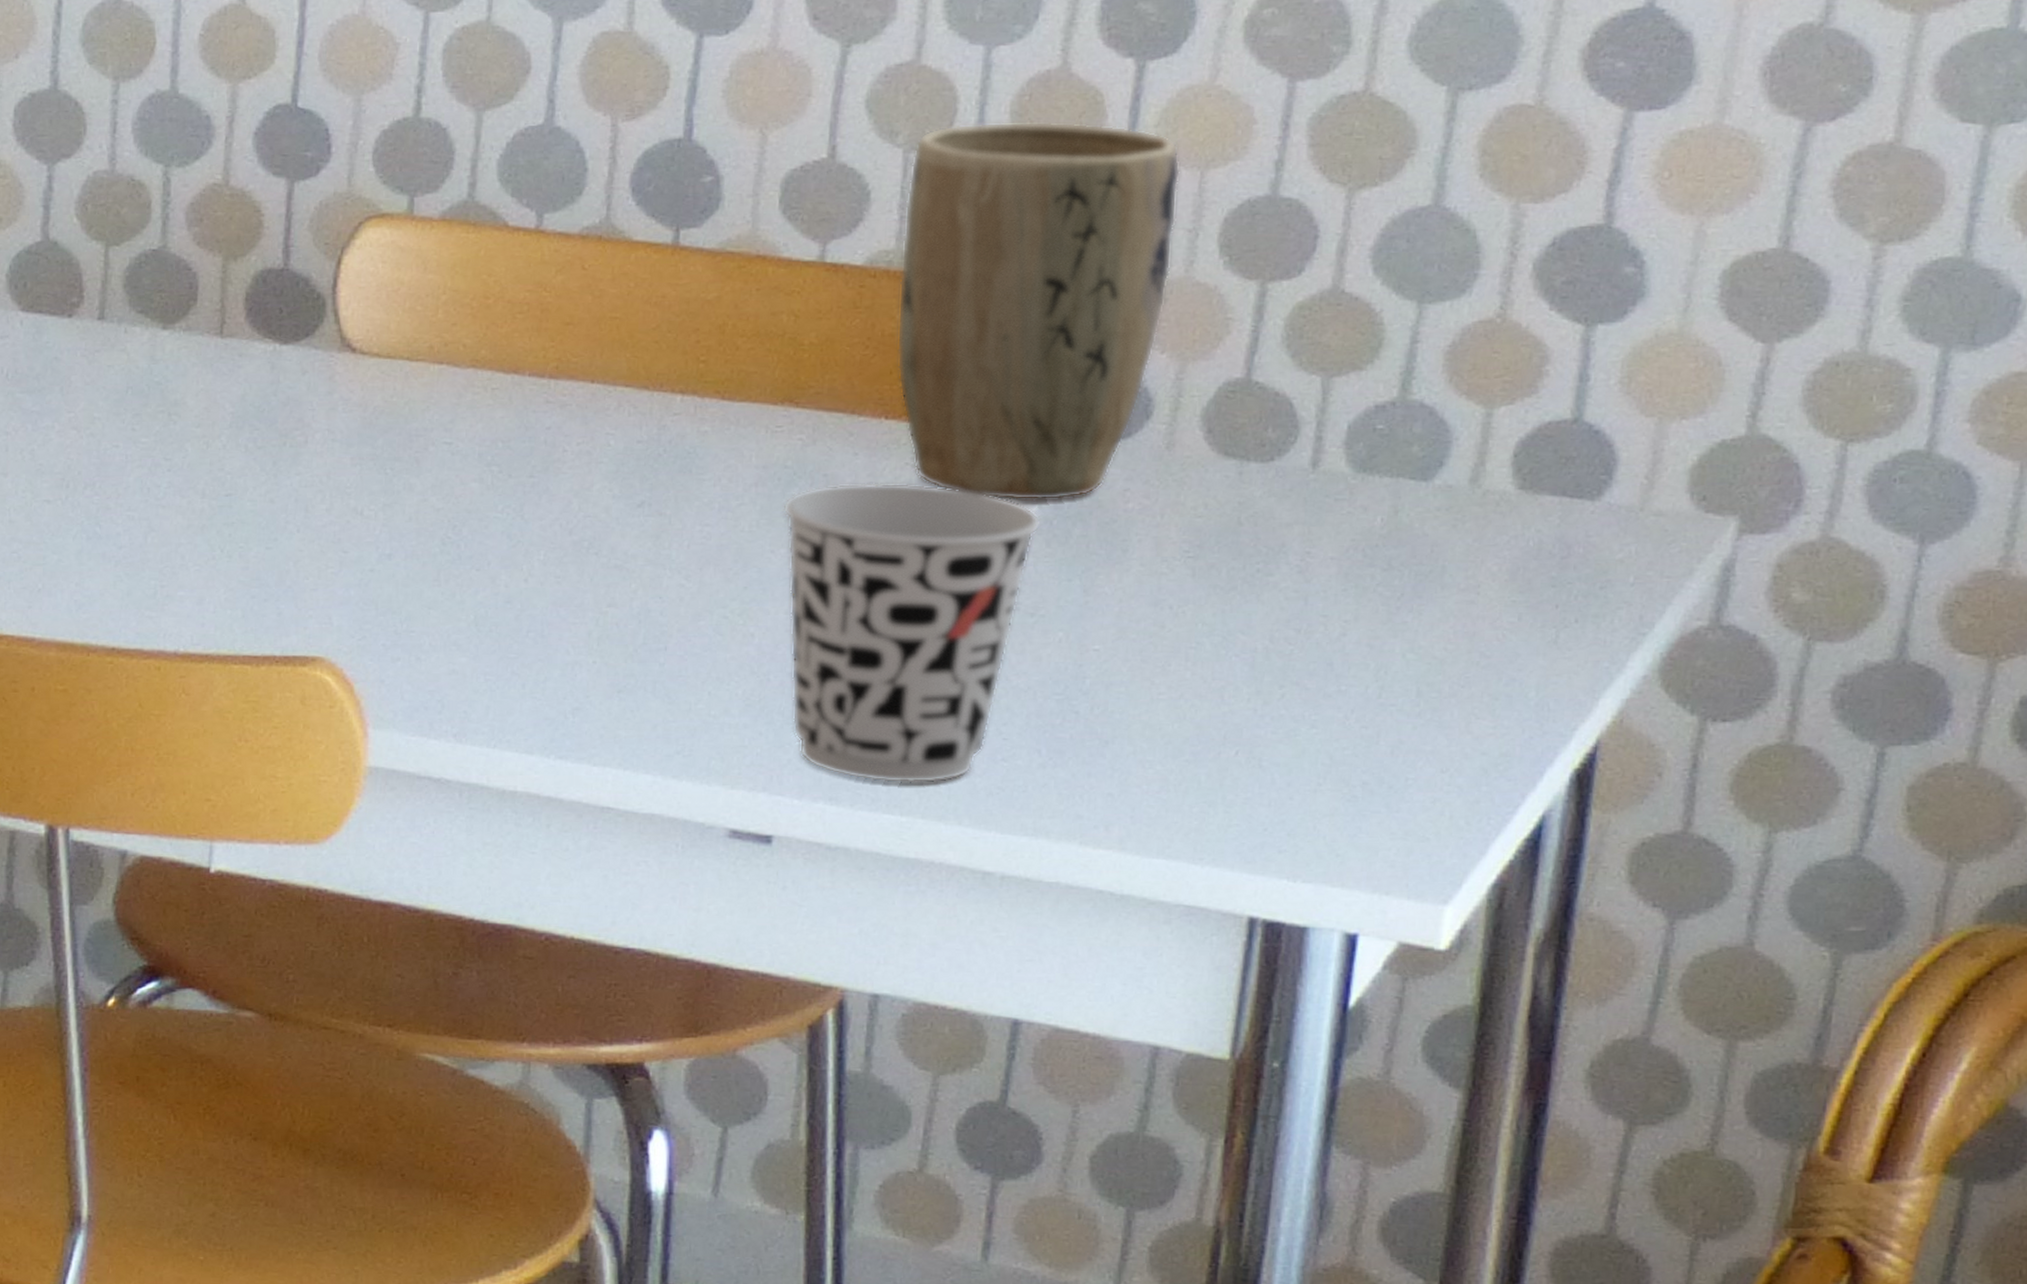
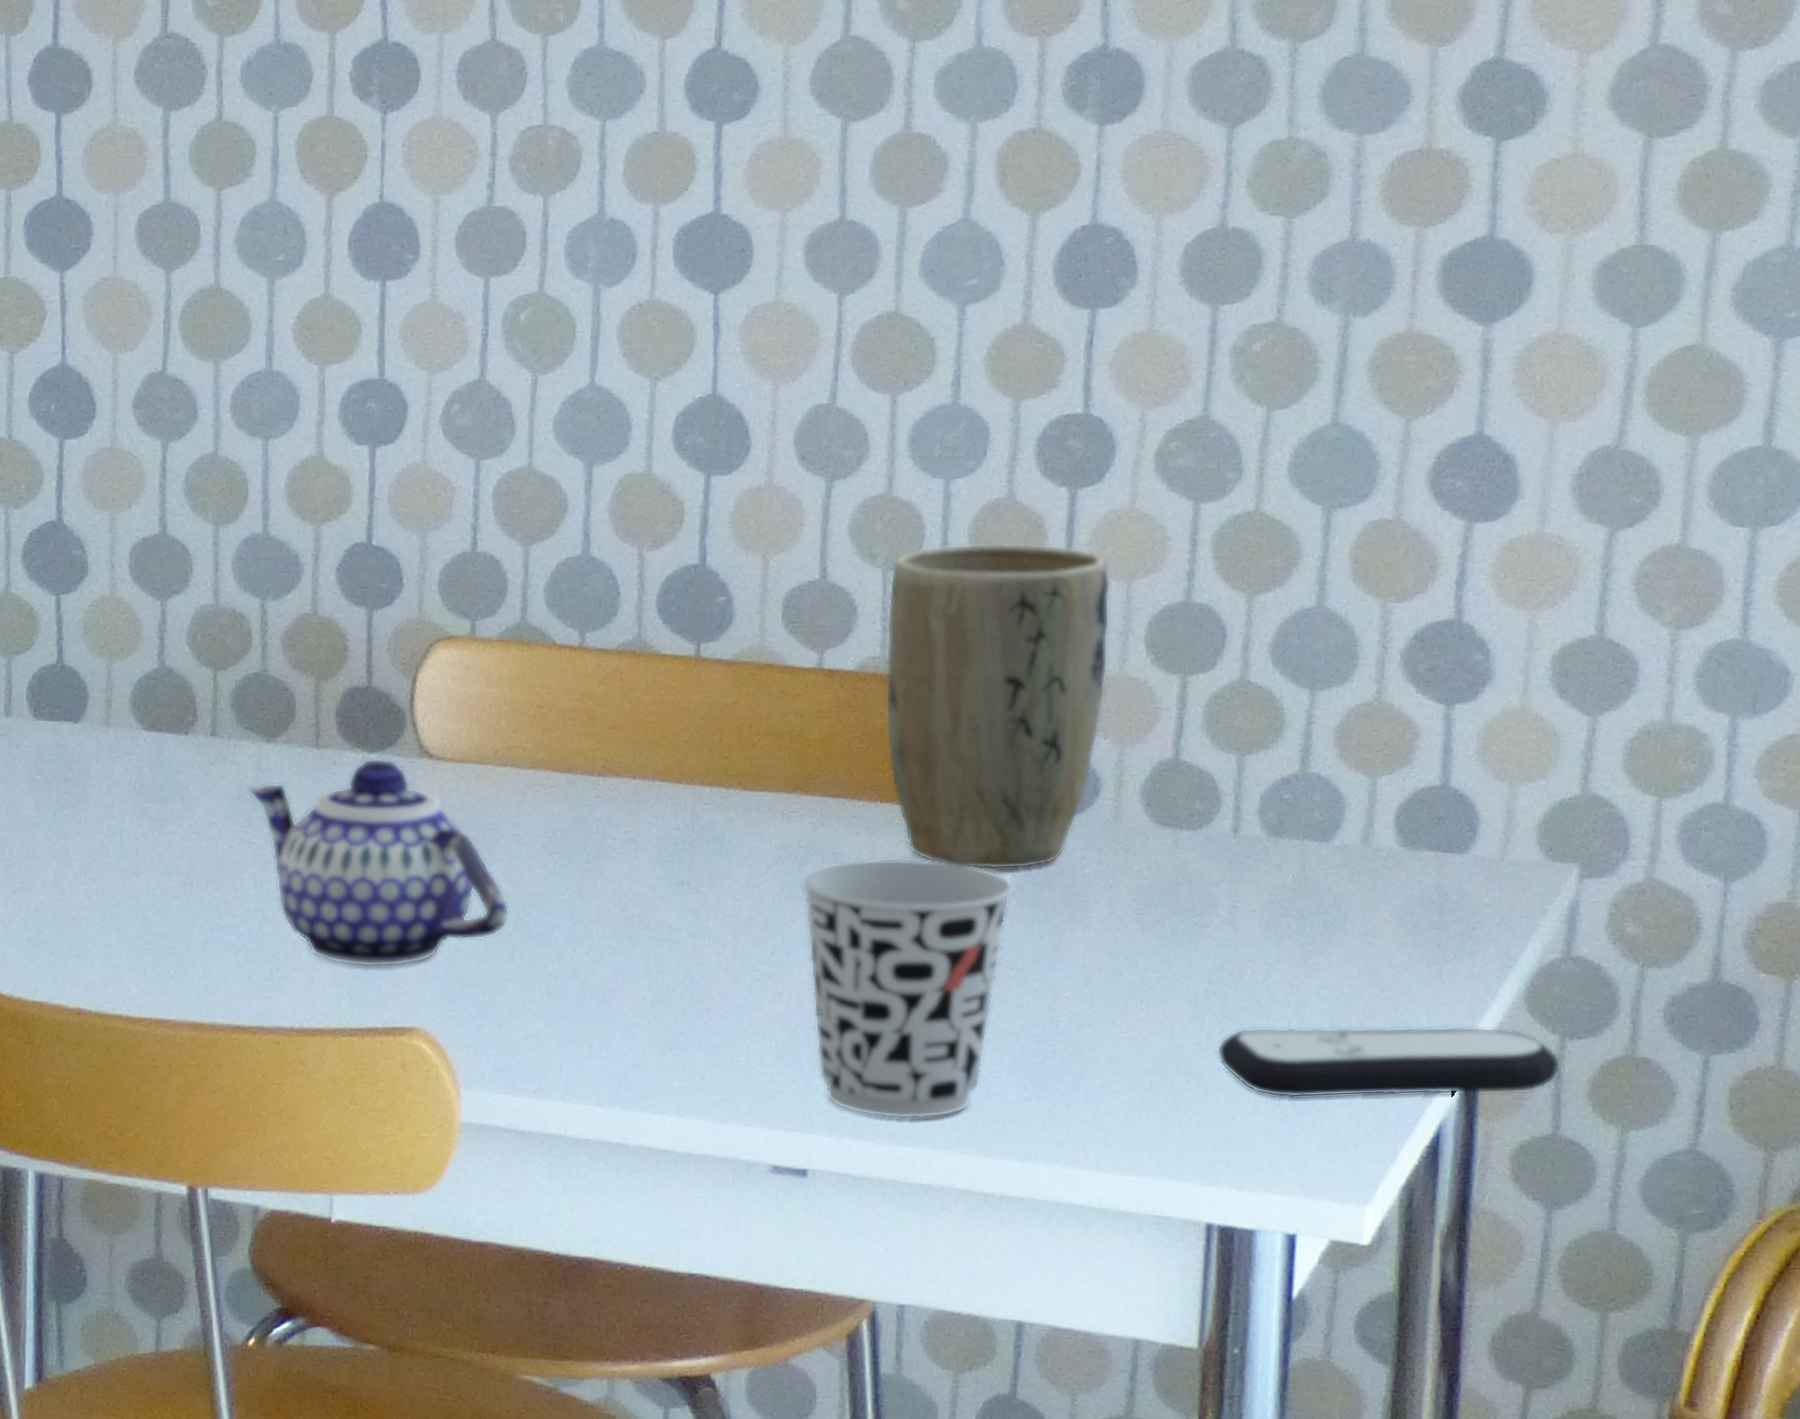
teapot: none [138,350,437,588] -> present [248,758,510,968]
remote control: none [1274,694,1699,781] -> present [1216,1026,1561,1098]

